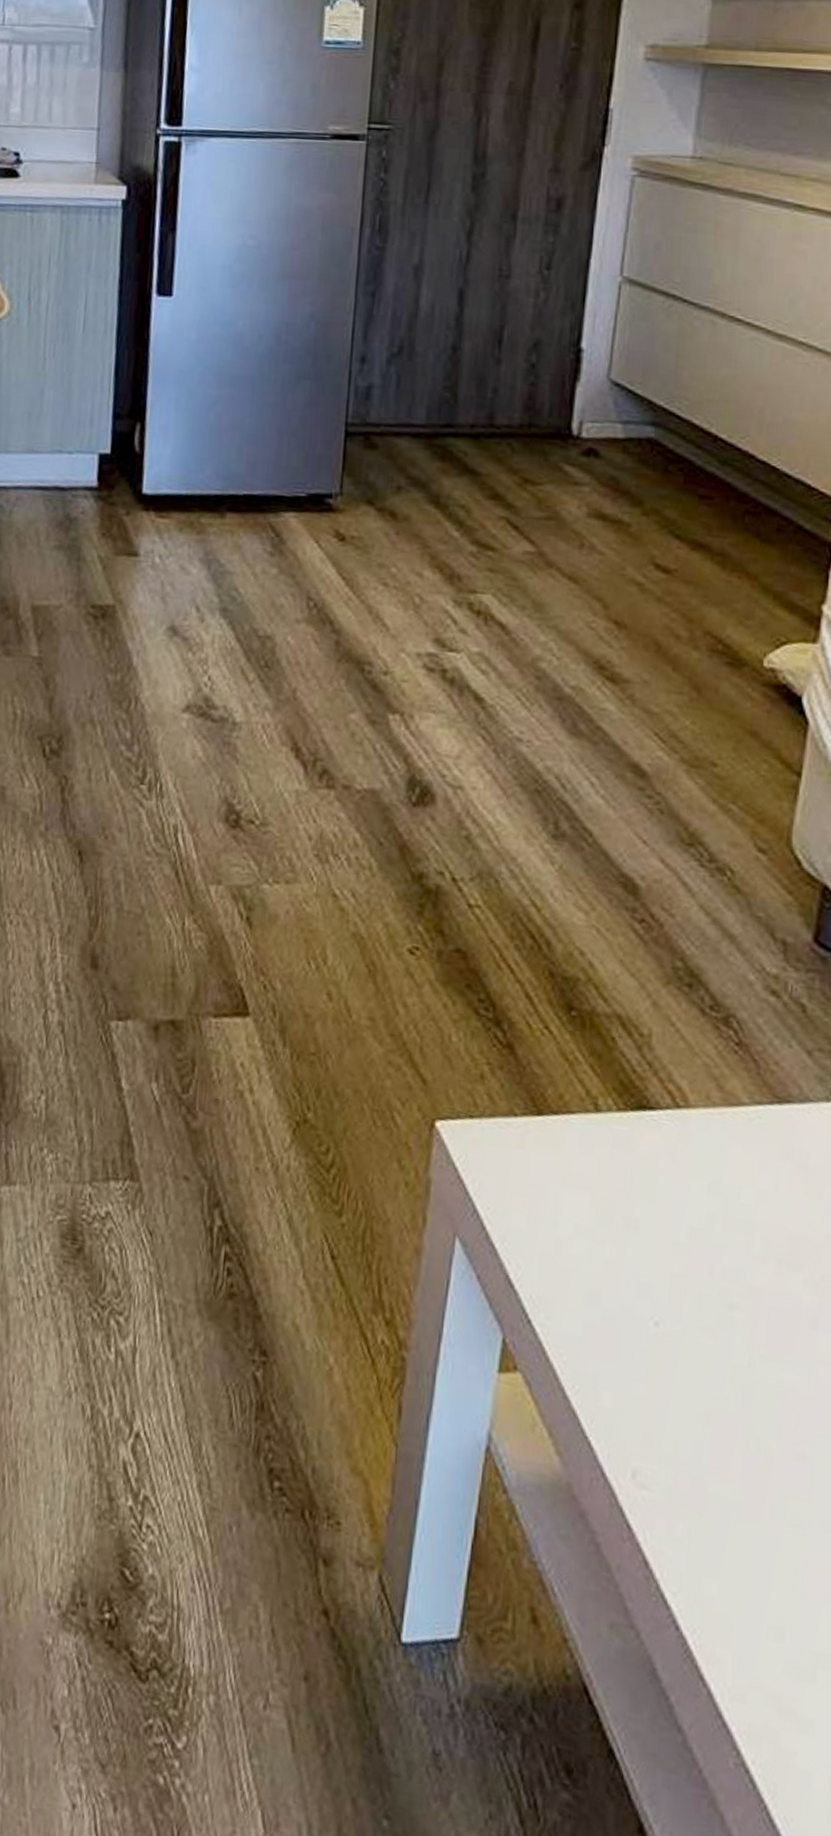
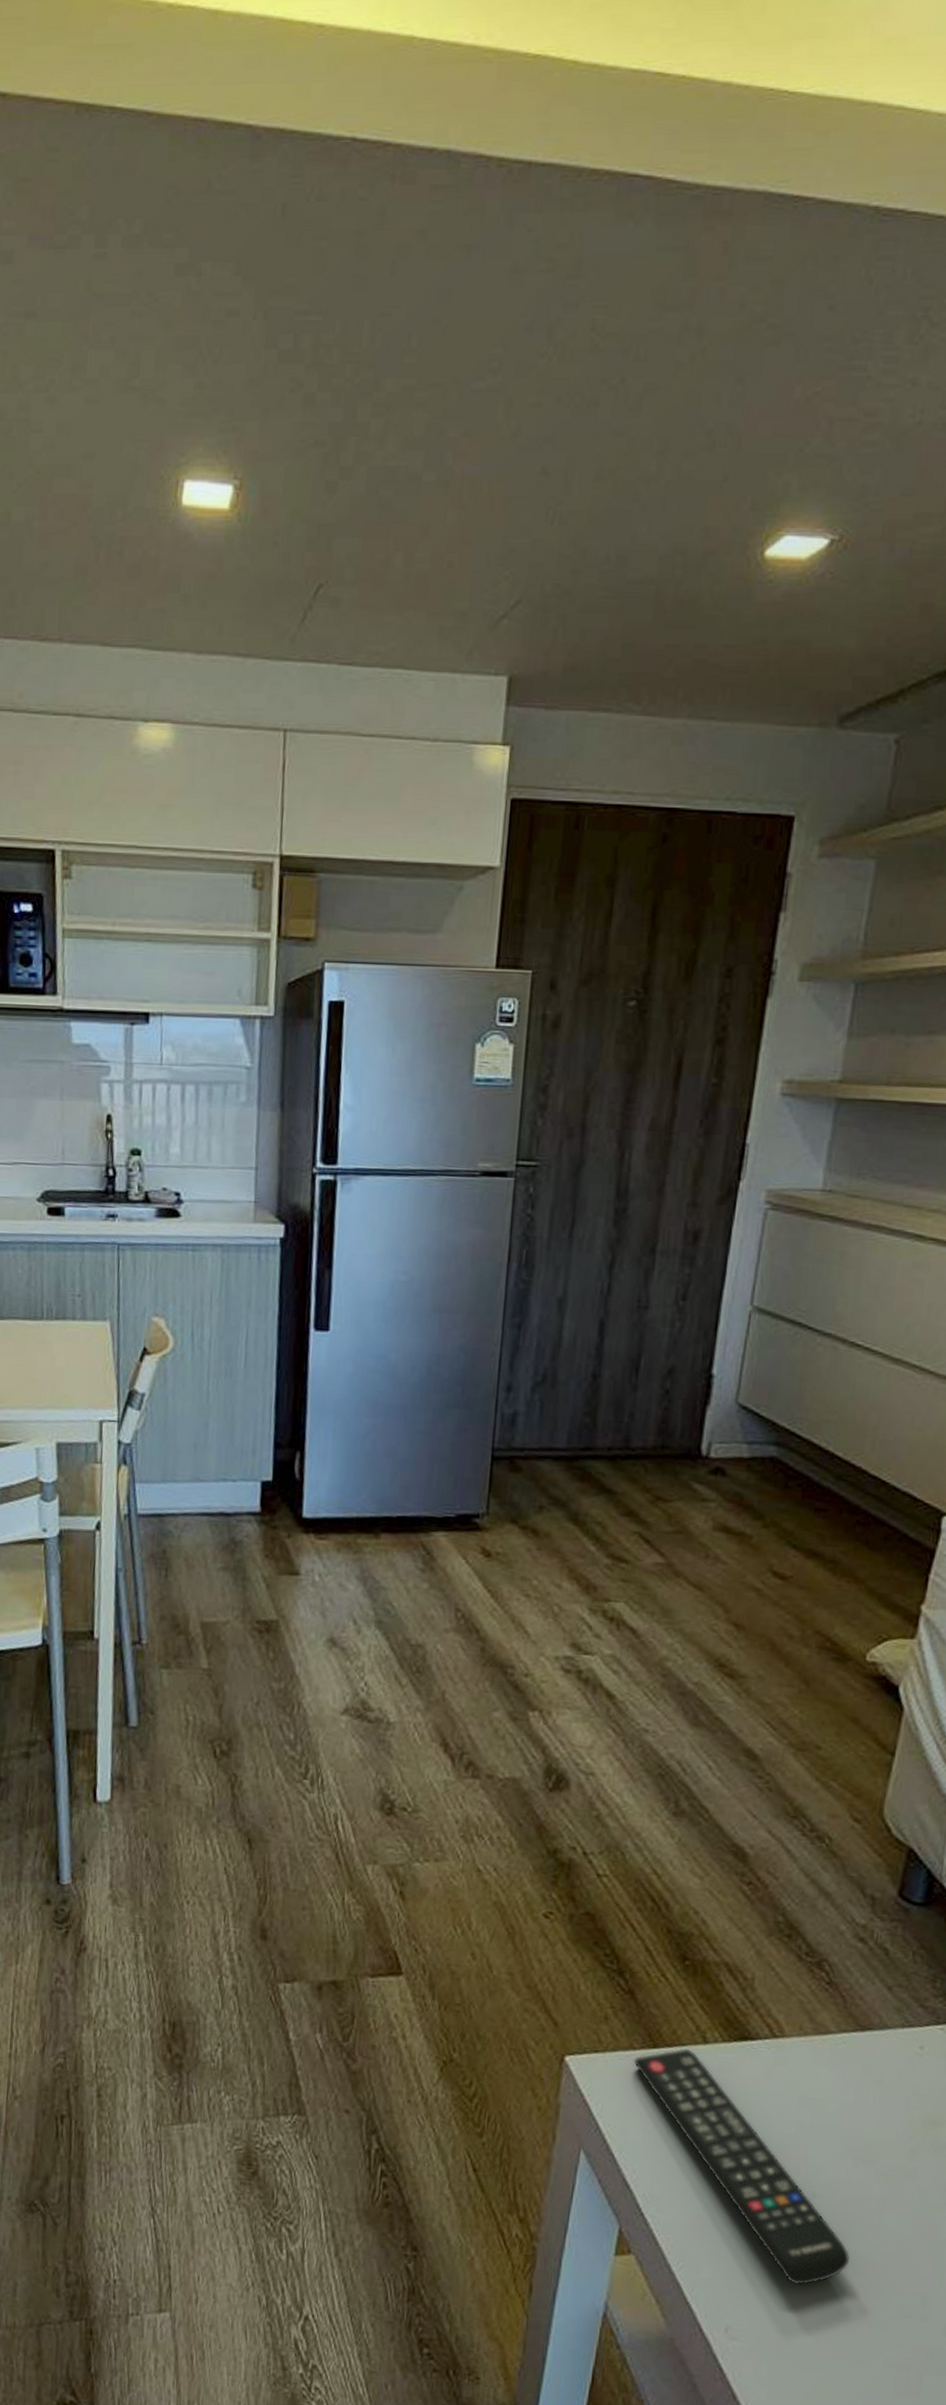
remote control: none [514,1116,779,1422] -> present [633,2048,850,2286]

